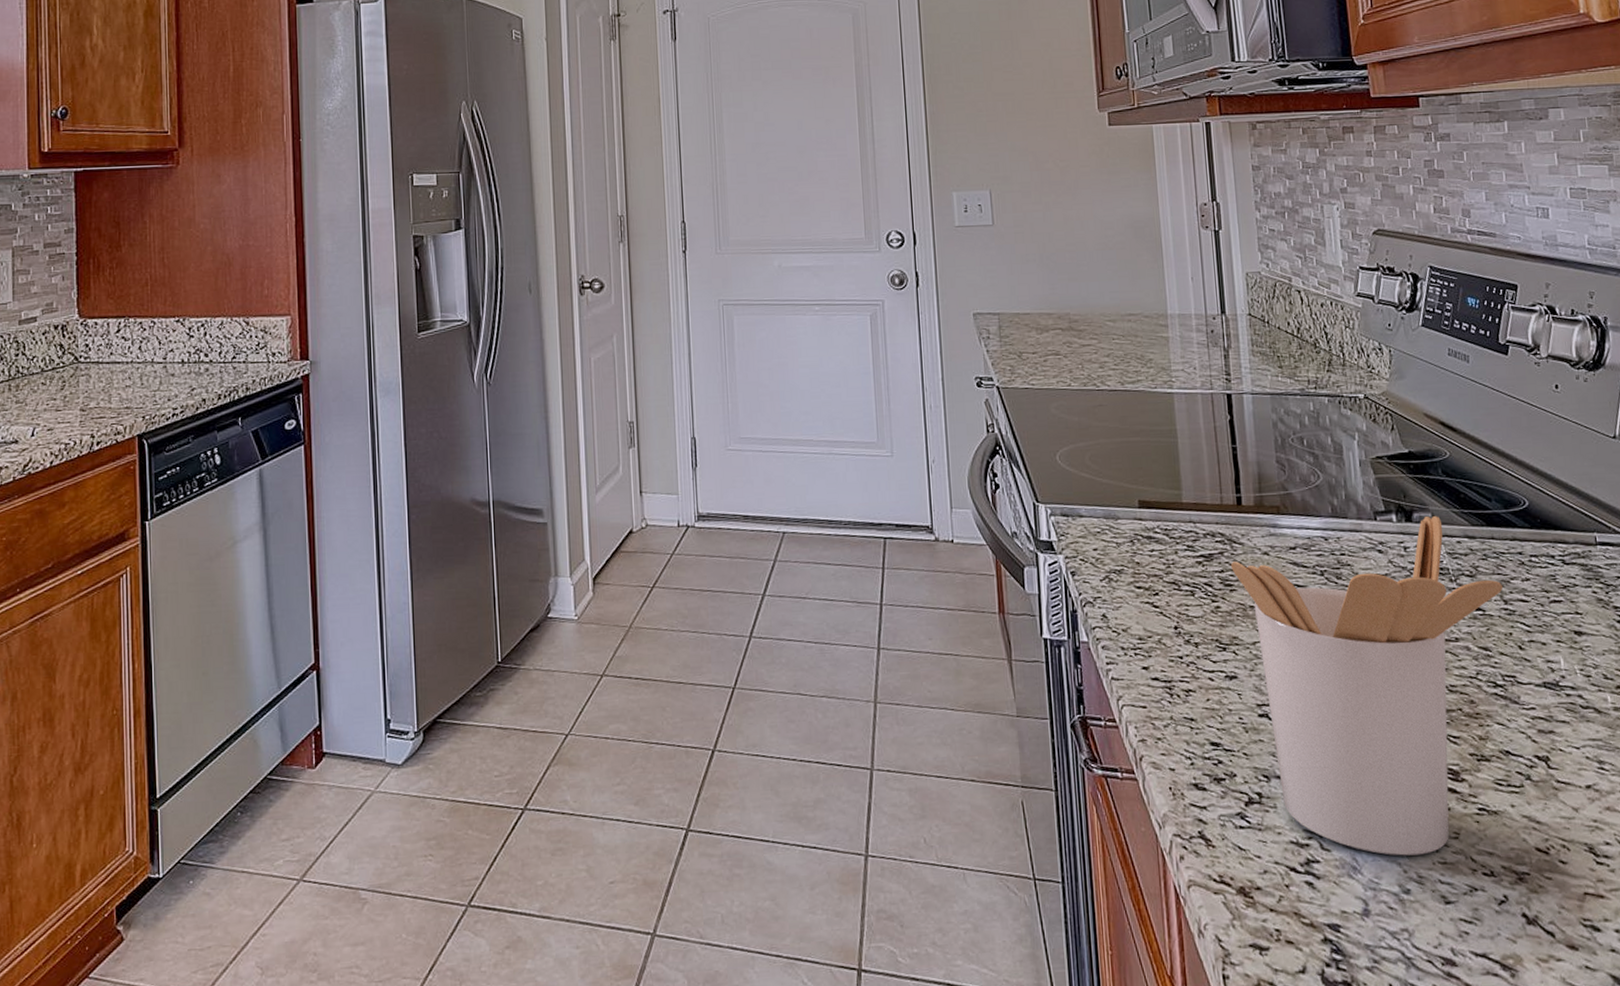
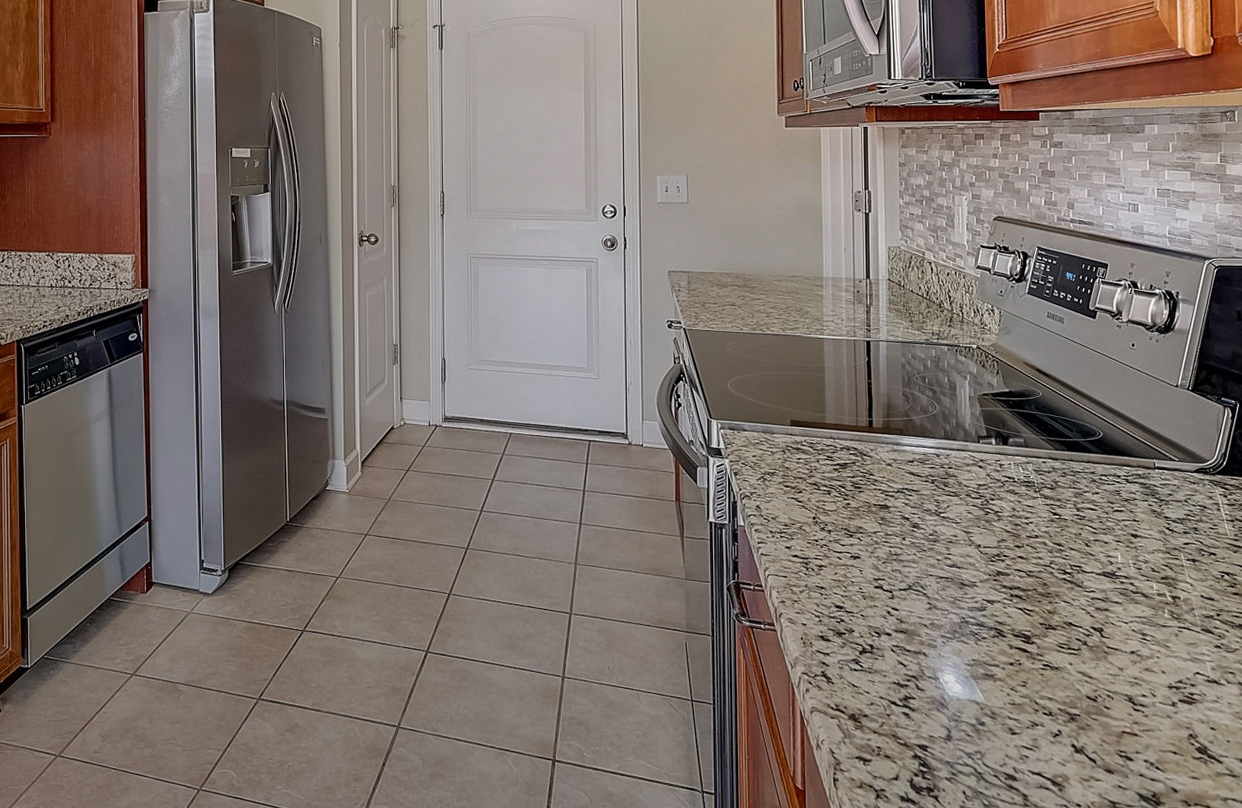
utensil holder: present [1230,515,1503,856] -> none [860,441,1076,697]

